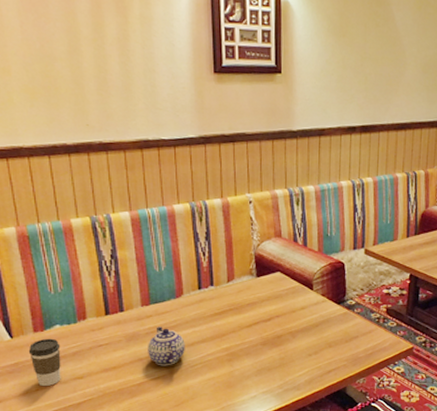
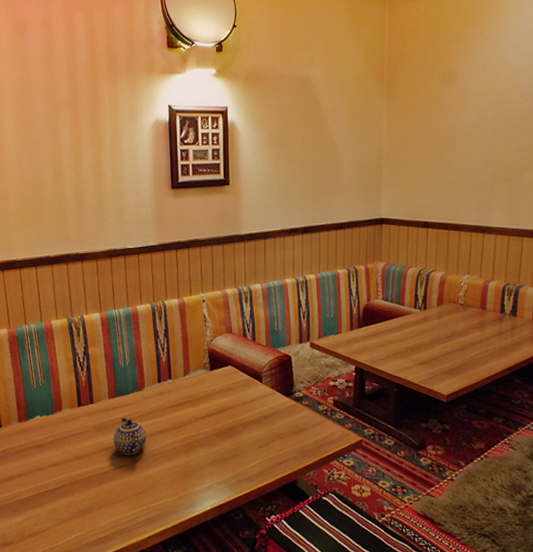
coffee cup: present [28,338,61,387] -> none [13,428,40,473]

